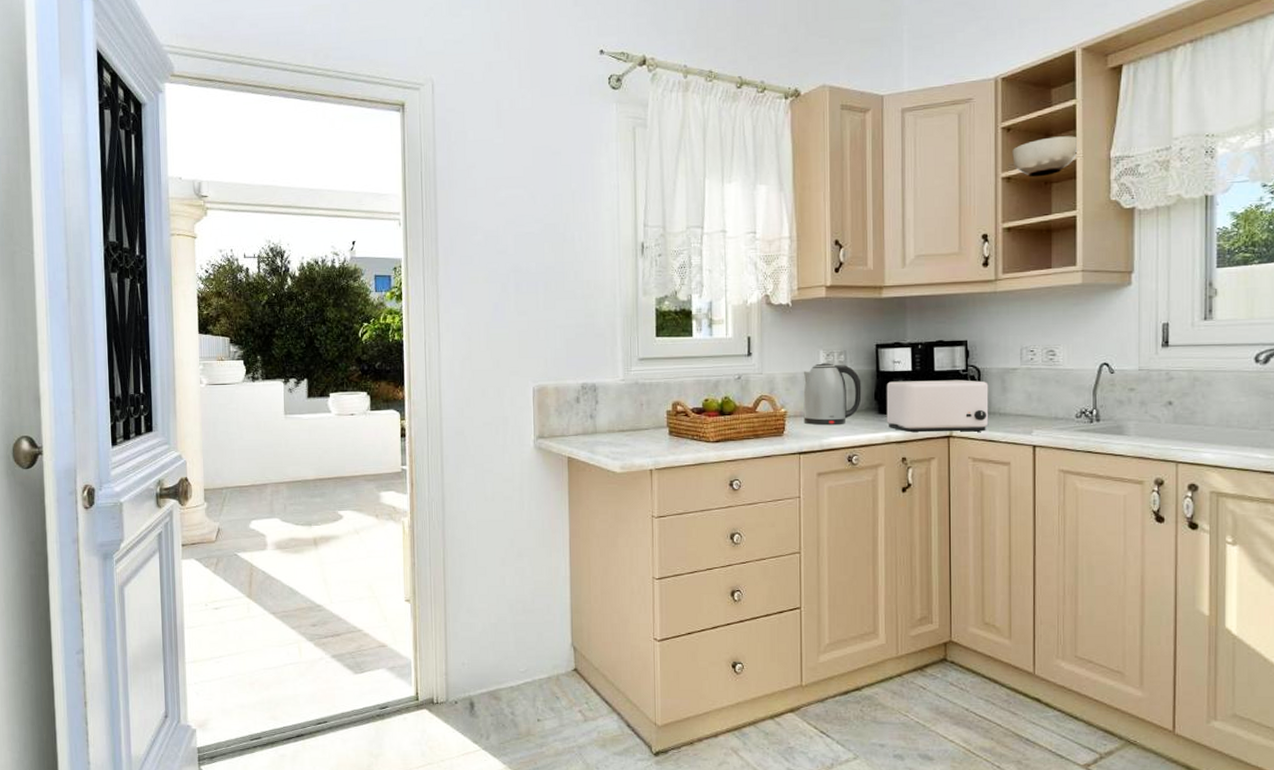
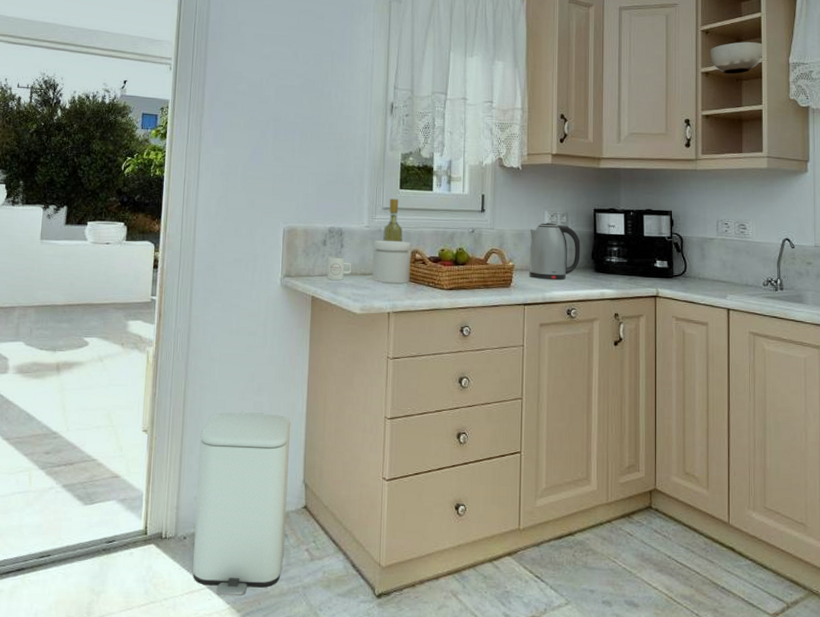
pedal bin: none [463,578,557,757] -> present [193,412,291,597]
mug: none [581,413,609,440] -> present [326,256,352,281]
jar: none [630,393,672,440] -> present [372,240,411,284]
bottle: none [640,348,662,394] -> present [383,199,403,242]
toaster: present [886,380,989,433] -> none [602,243,690,294]

